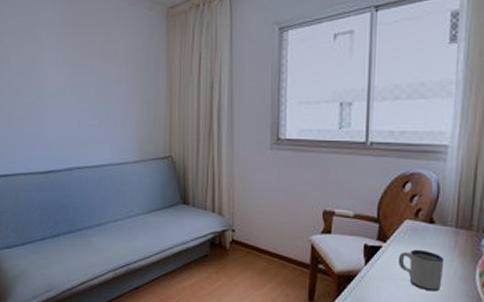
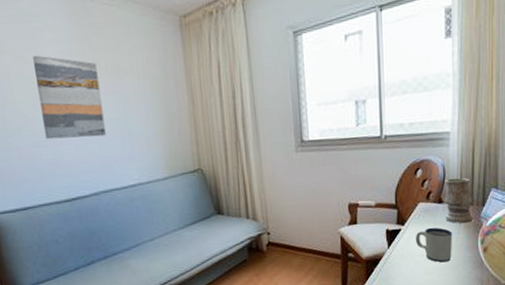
wall art: none [31,36,86,115] -> present [33,55,106,140]
vase: none [436,197,472,251] -> present [445,178,473,224]

